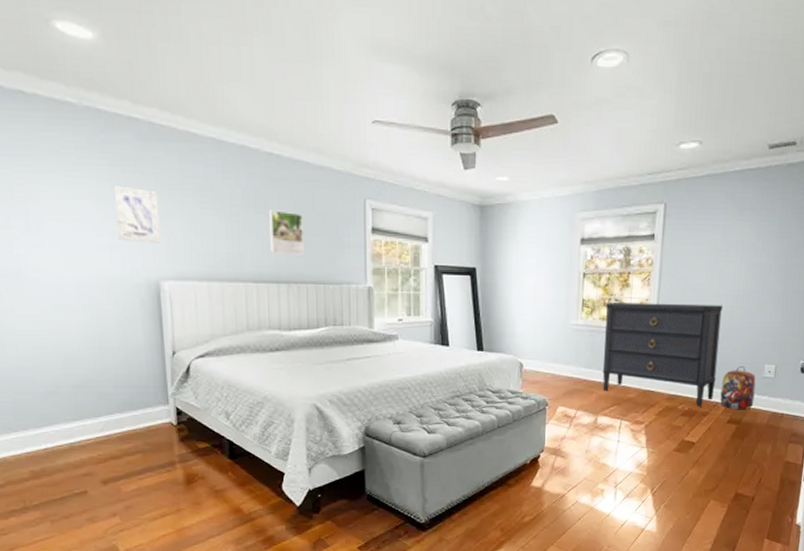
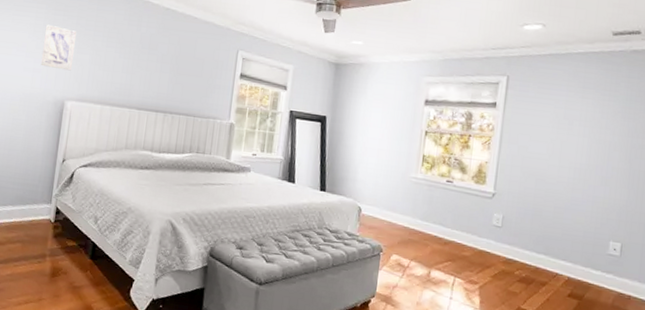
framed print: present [269,210,304,255] -> none [154,52,185,91]
dresser: present [602,302,723,407] -> none [438,160,565,275]
backpack: present [720,366,756,410] -> none [560,239,600,286]

